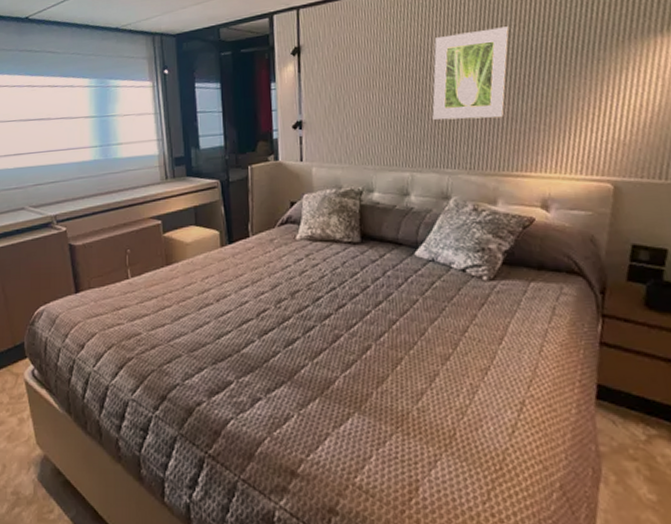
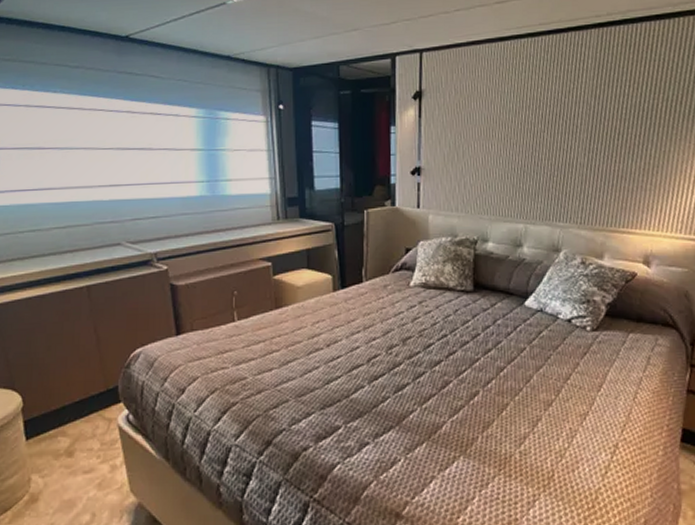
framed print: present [432,26,510,120] -> none [547,86,624,176]

